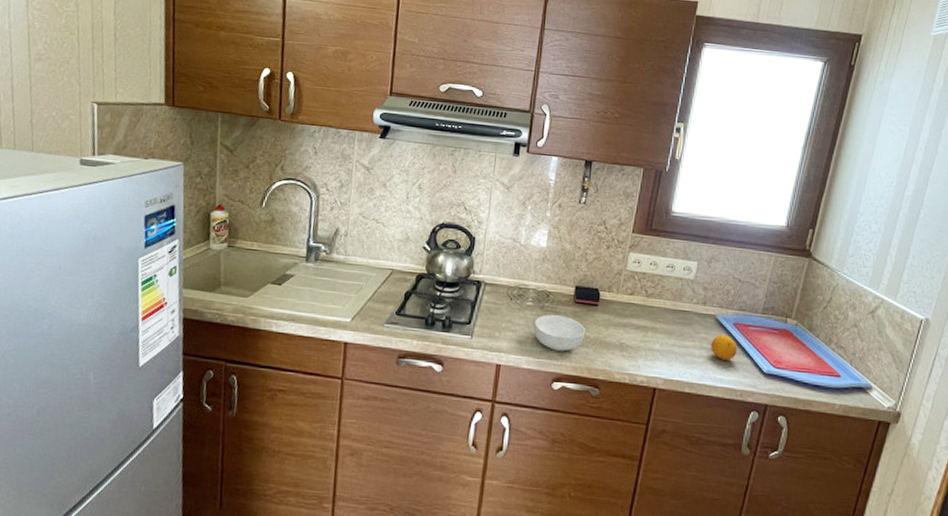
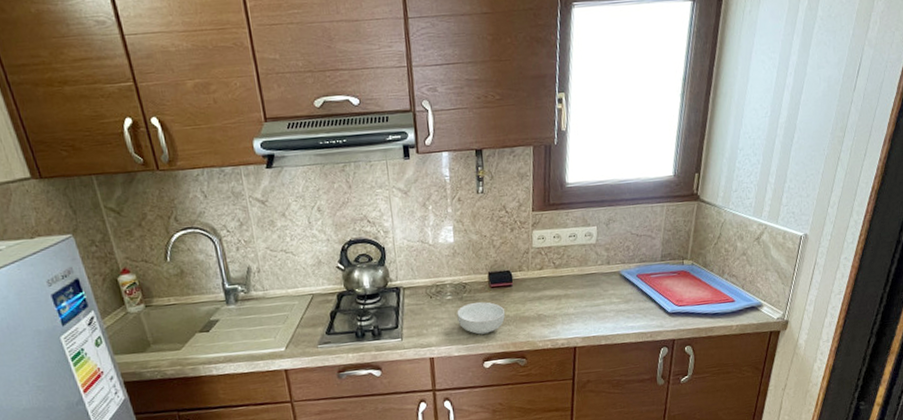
fruit: present [710,334,738,360] -> none [619,287,643,310]

